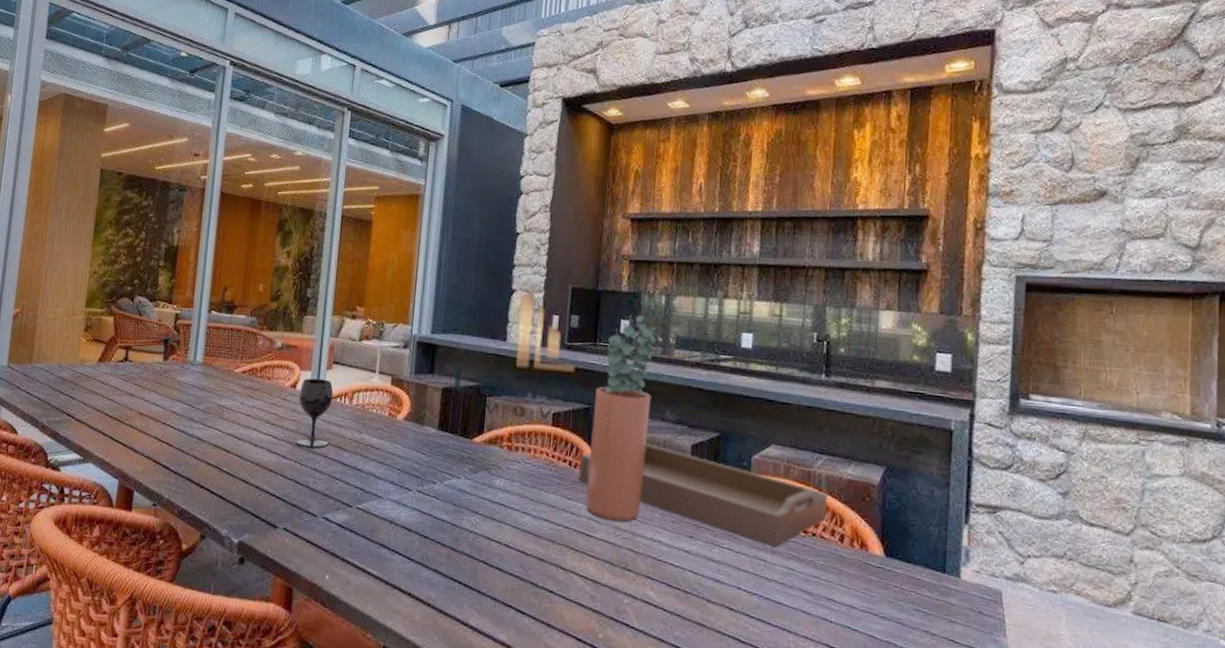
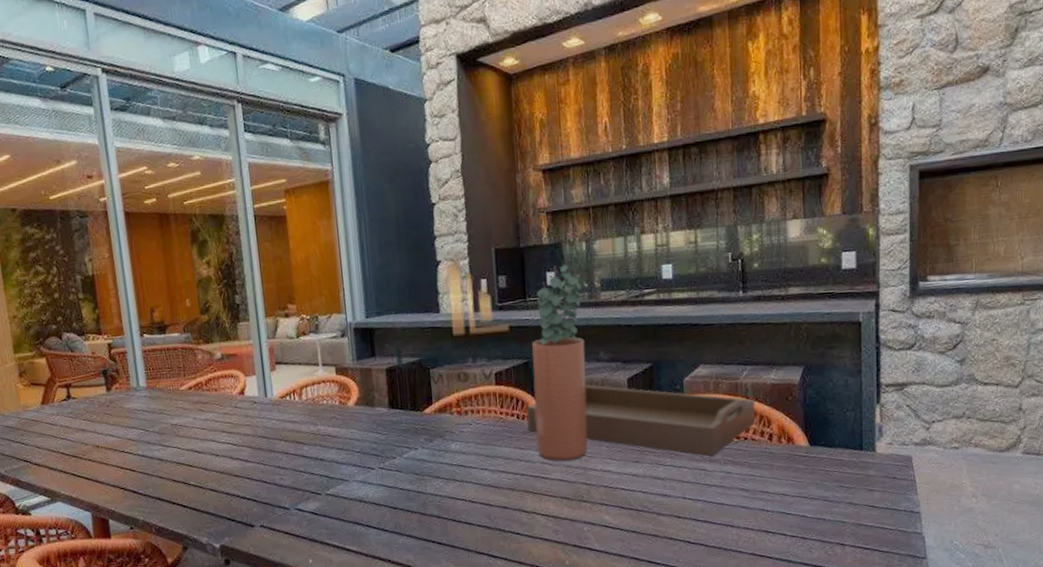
wine glass: present [295,378,334,449] -> none [248,381,287,449]

